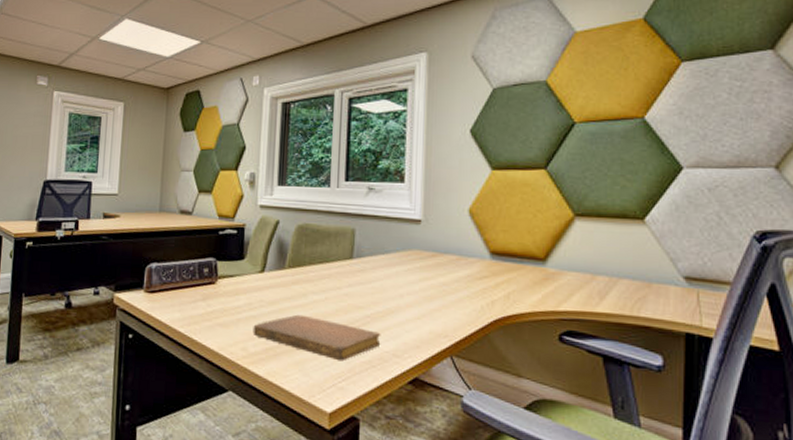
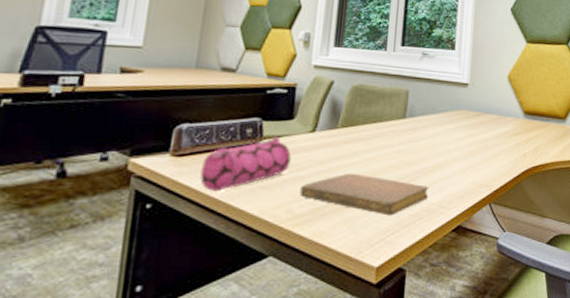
pencil case: none [168,276,244,326] -> present [200,136,291,191]

